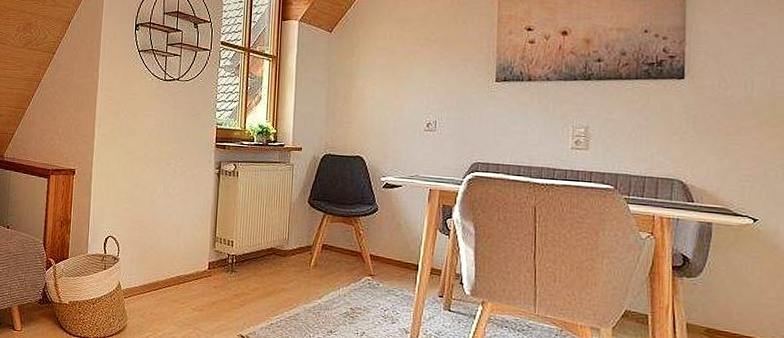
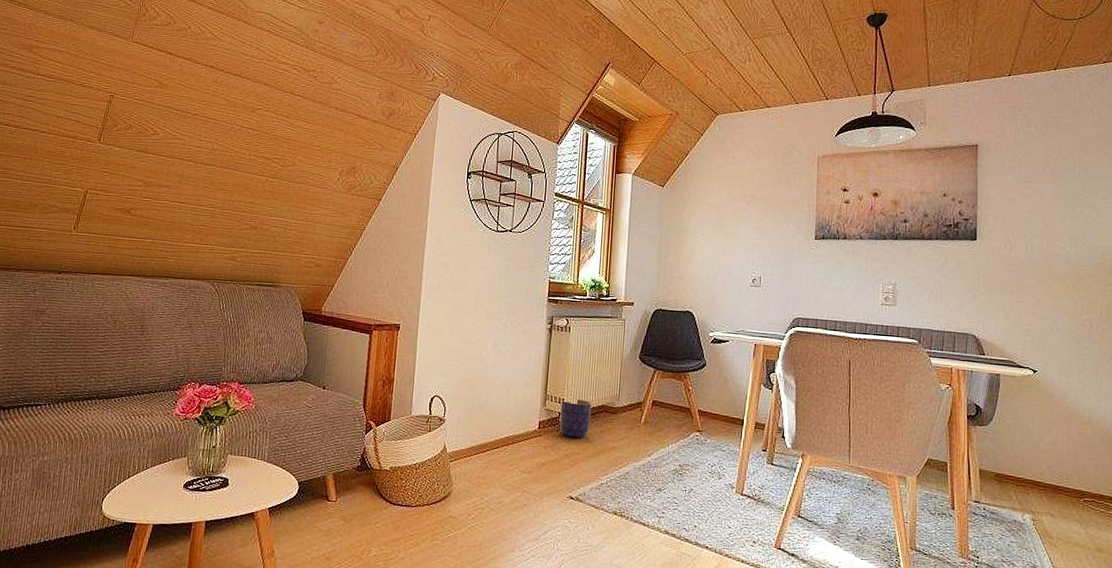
planter: none [229,240,261,280] -> present [559,398,592,439]

